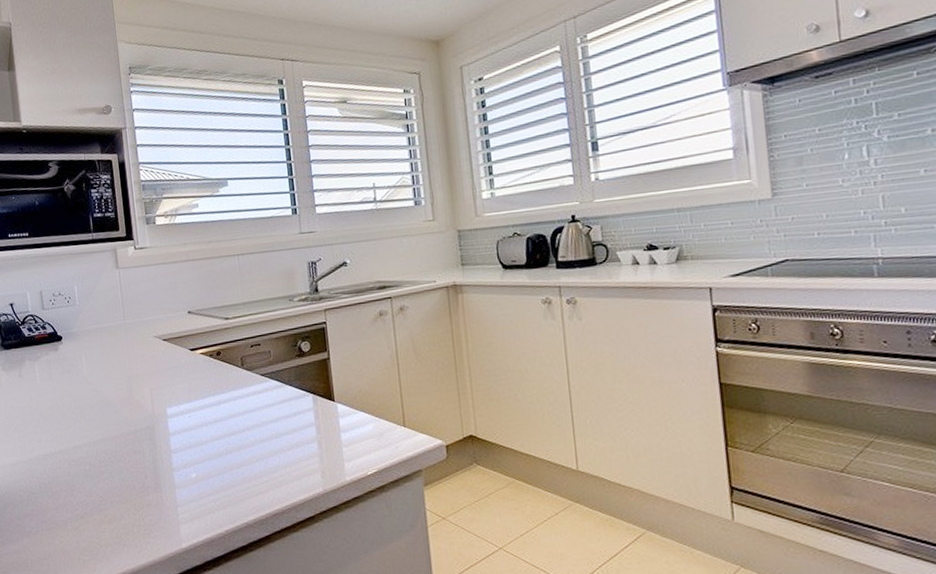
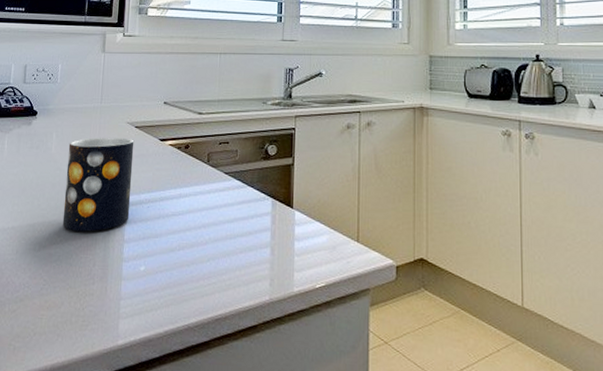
mug: none [99,352,173,448] -> present [62,137,135,232]

